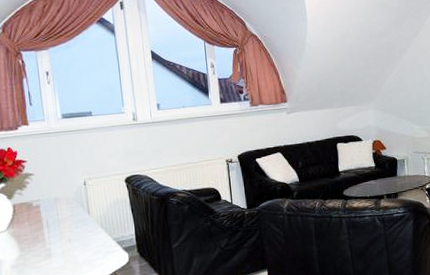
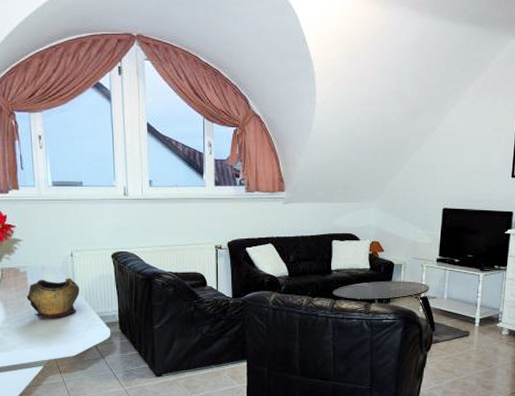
decorative bowl: none [40,206,95,250] -> present [26,278,80,318]

